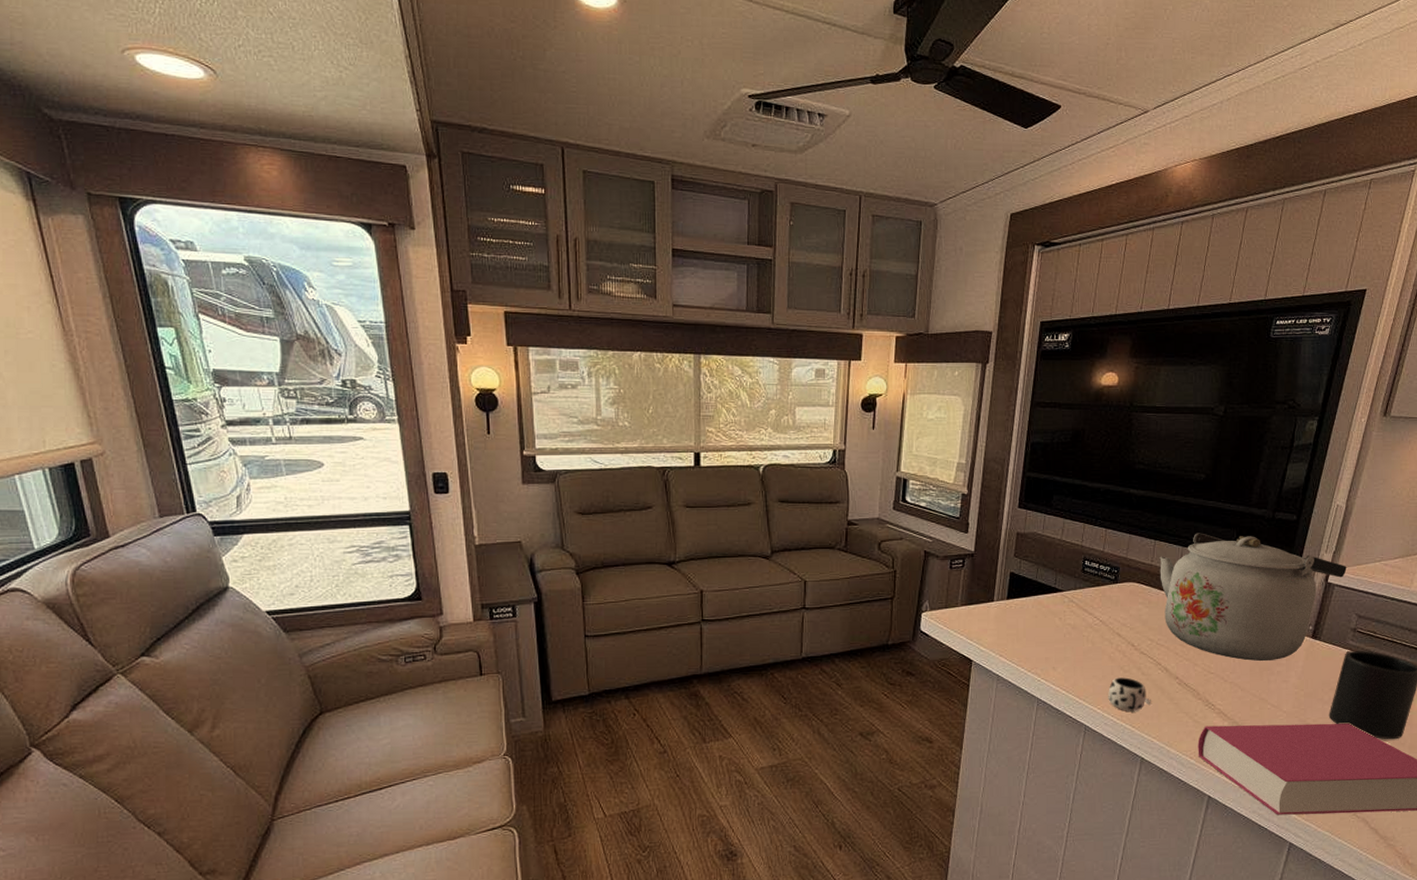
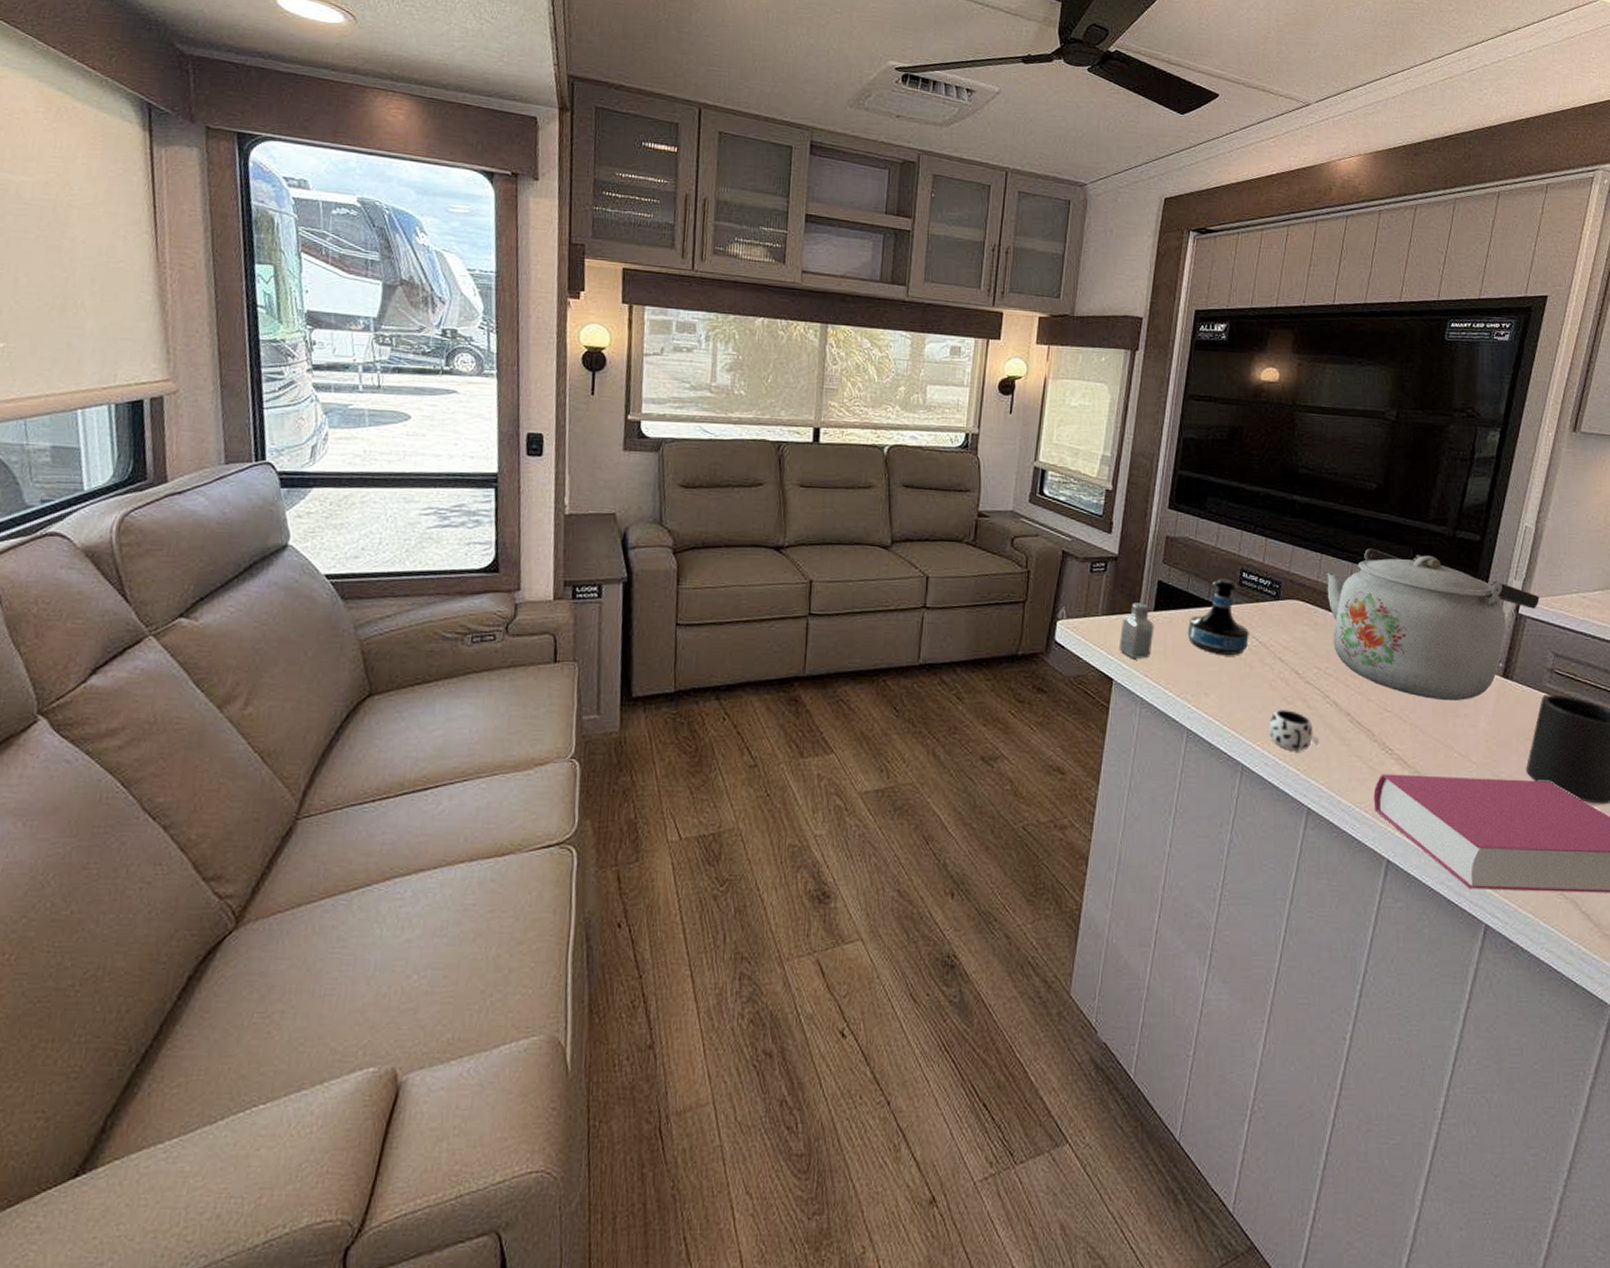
saltshaker: none [976,593,1008,641] -> present [1118,602,1154,659]
tequila bottle: none [1036,567,1091,633] -> present [1187,578,1249,655]

